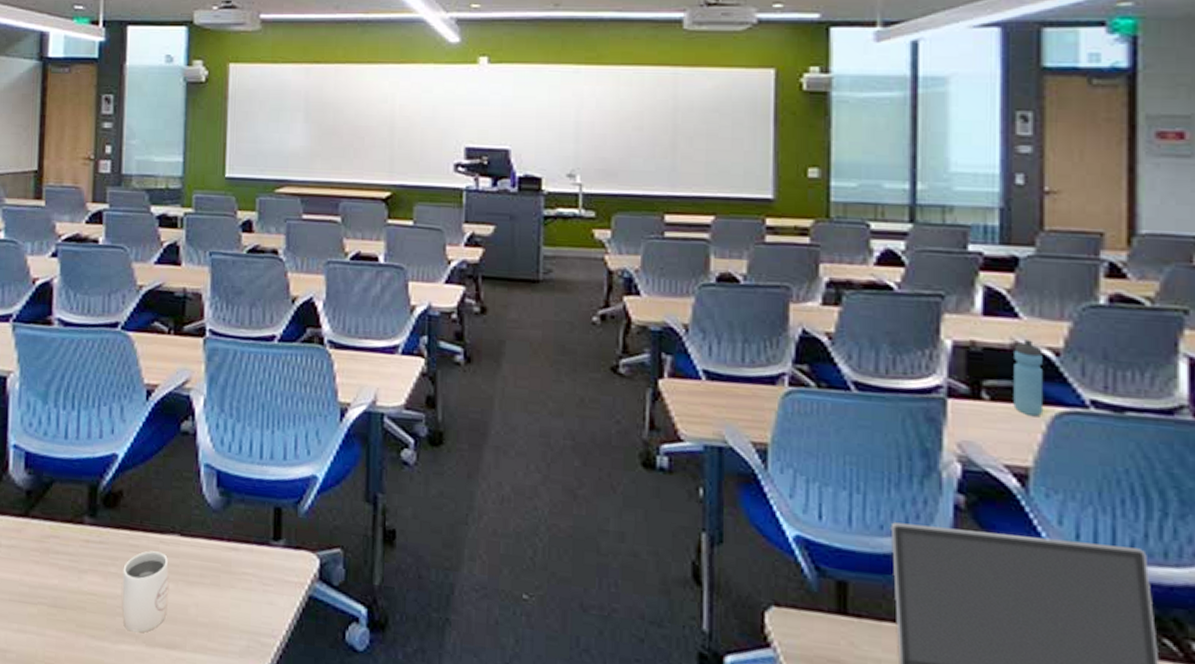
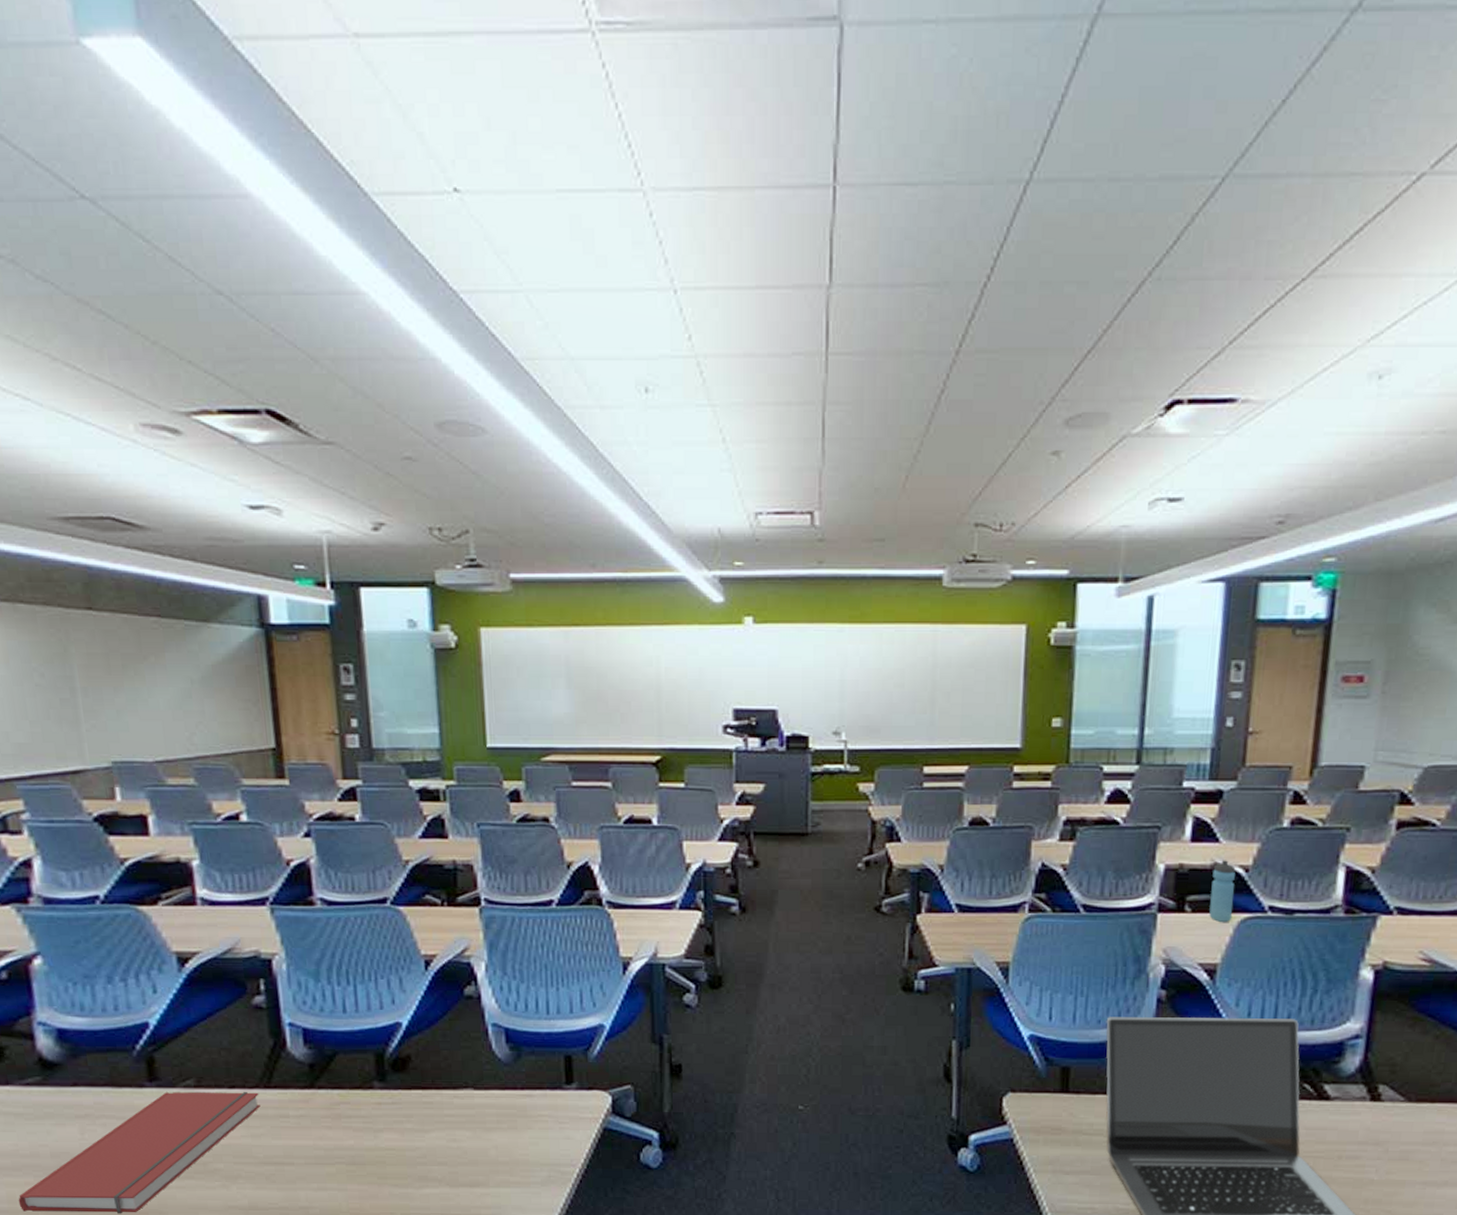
mug: present [121,551,170,633] -> none [419,1106,468,1177]

